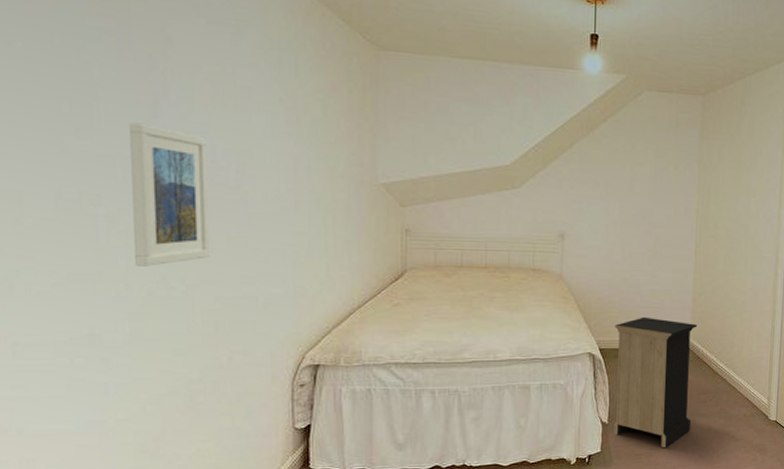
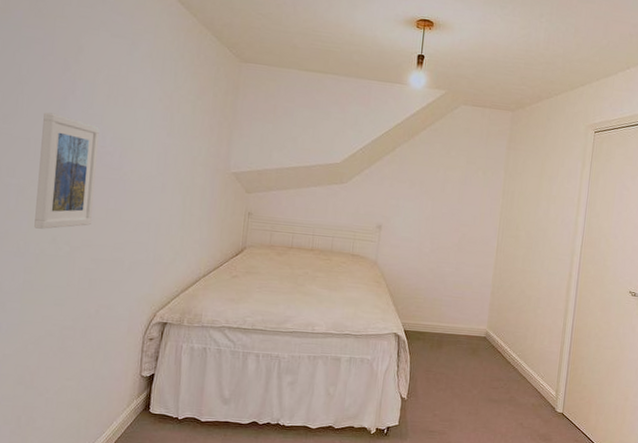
nightstand: present [613,317,697,448] -> none [411,304,494,428]

